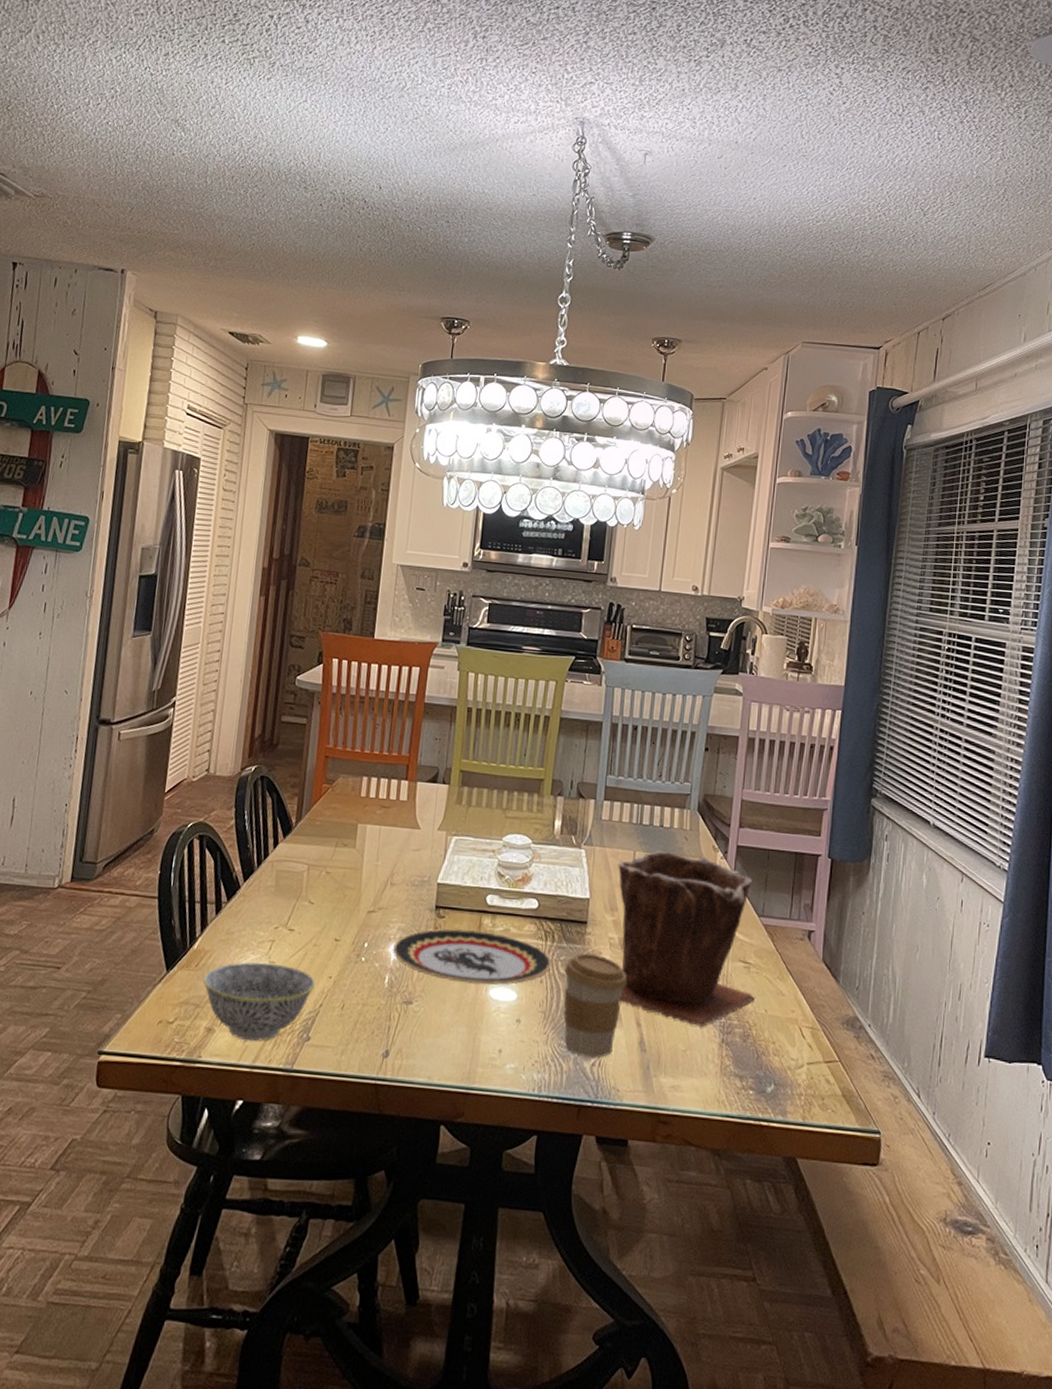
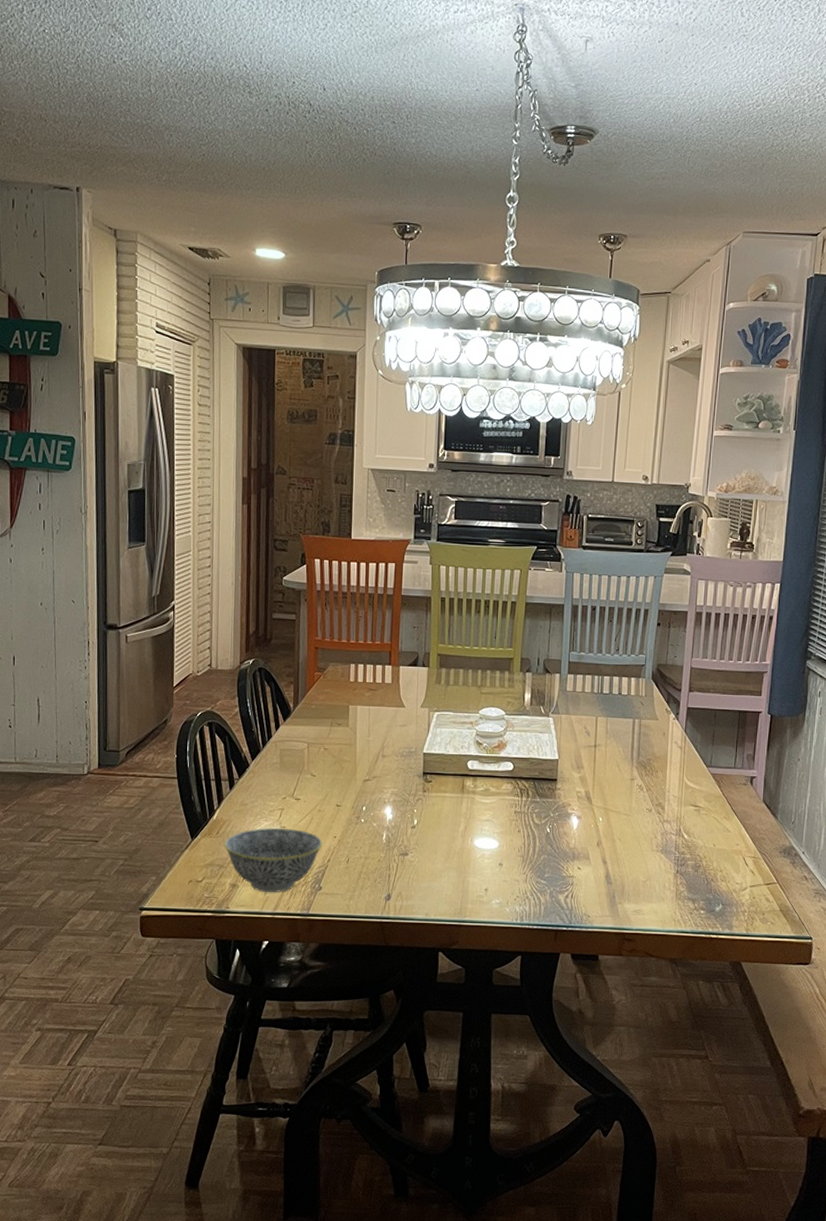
plate: present [392,929,552,985] -> none [387,791,528,837]
coffee cup: present [563,953,627,1057] -> none [539,805,593,891]
plant pot: present [618,851,755,1027] -> none [582,716,705,861]

